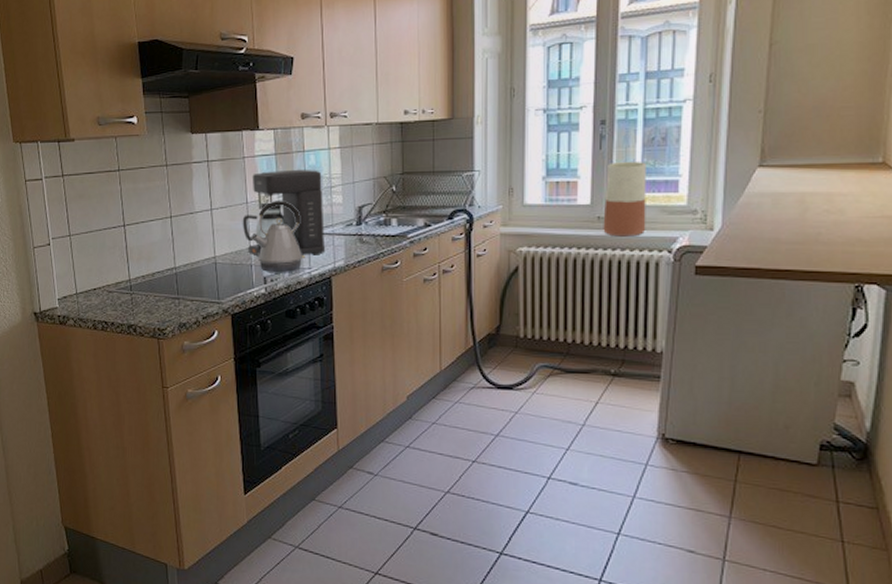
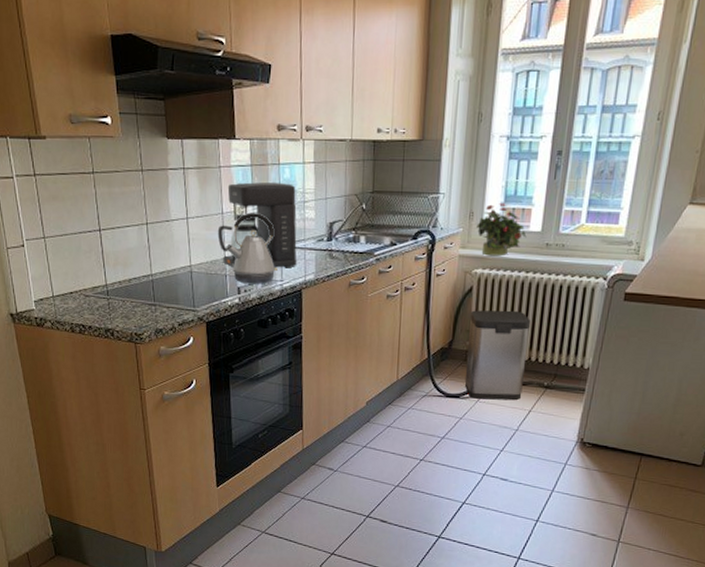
pedal bin: none [517,290,587,391] -> present [464,310,530,401]
potted plant: none [518,176,575,233] -> present [476,202,527,256]
vase: present [603,161,646,237] -> none [550,191,594,264]

